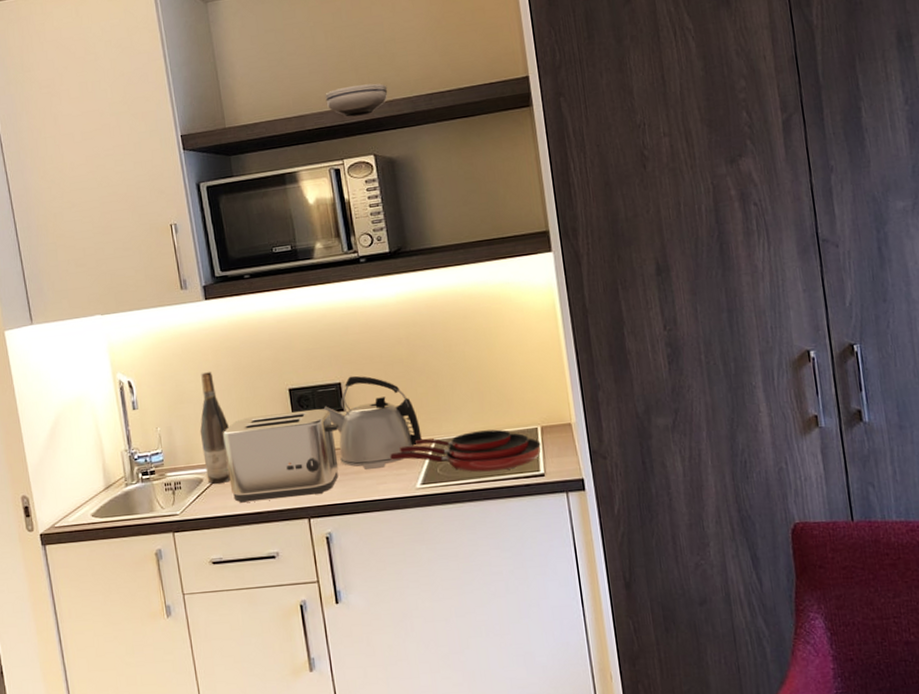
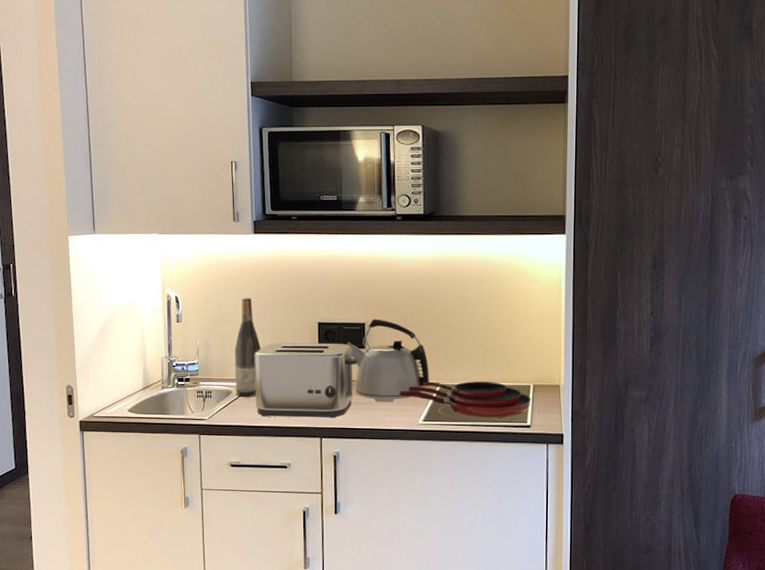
bowl: present [325,83,388,117] -> none [385,60,442,88]

